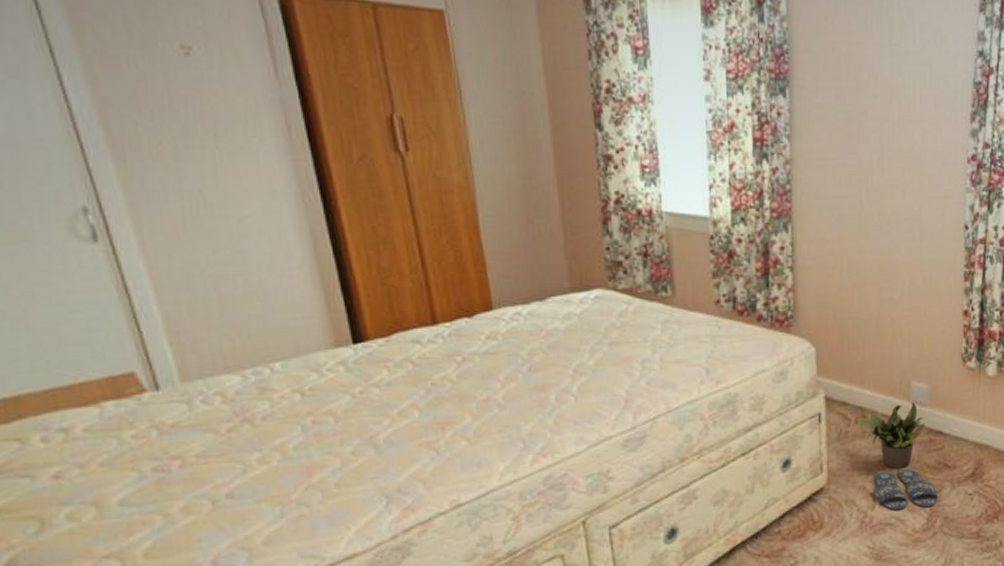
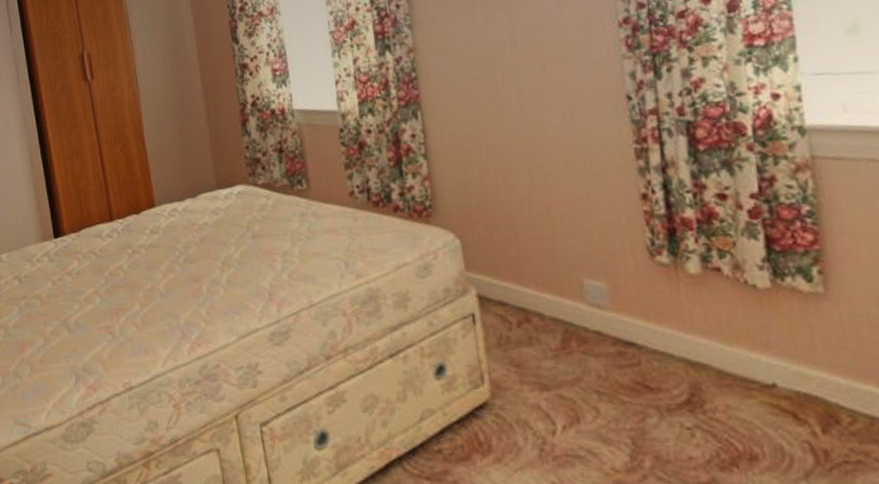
potted plant: present [855,401,925,469] -> none [517,303,610,387]
slippers: present [873,468,937,511] -> none [549,387,642,441]

